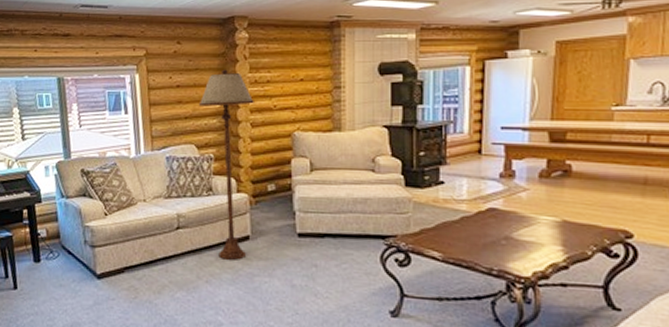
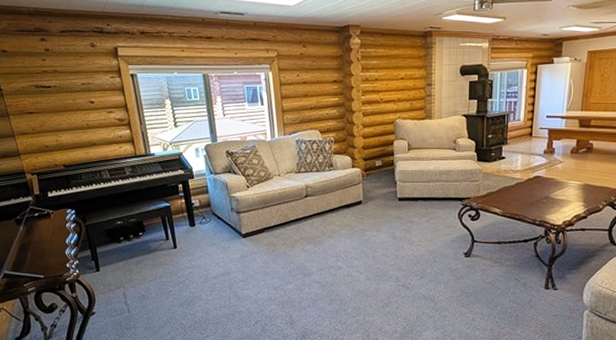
floor lamp: present [198,69,254,260] -> none [321,69,365,220]

